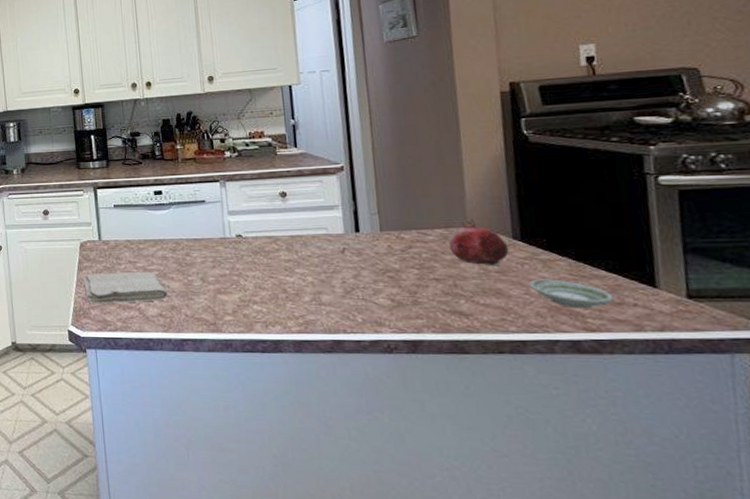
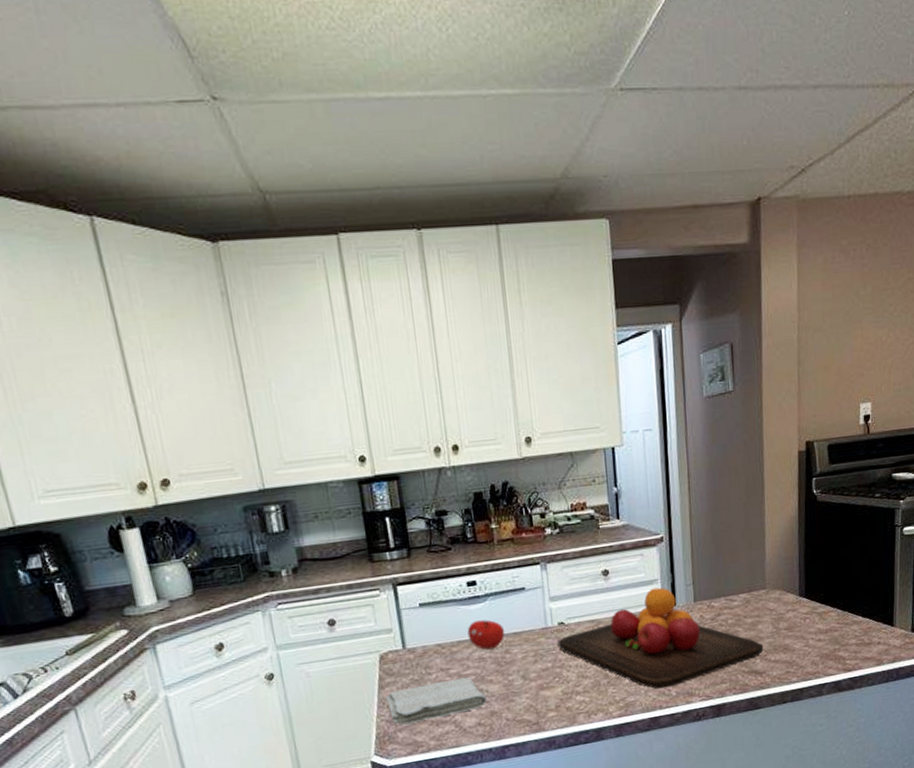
fruit: none [153,224,186,251] -> present [467,619,505,650]
chopping board: none [235,213,469,313] -> present [557,587,764,690]
fruit: present [449,219,509,266] -> none [750,581,796,624]
saucer: present [528,279,614,309] -> none [808,629,866,653]

